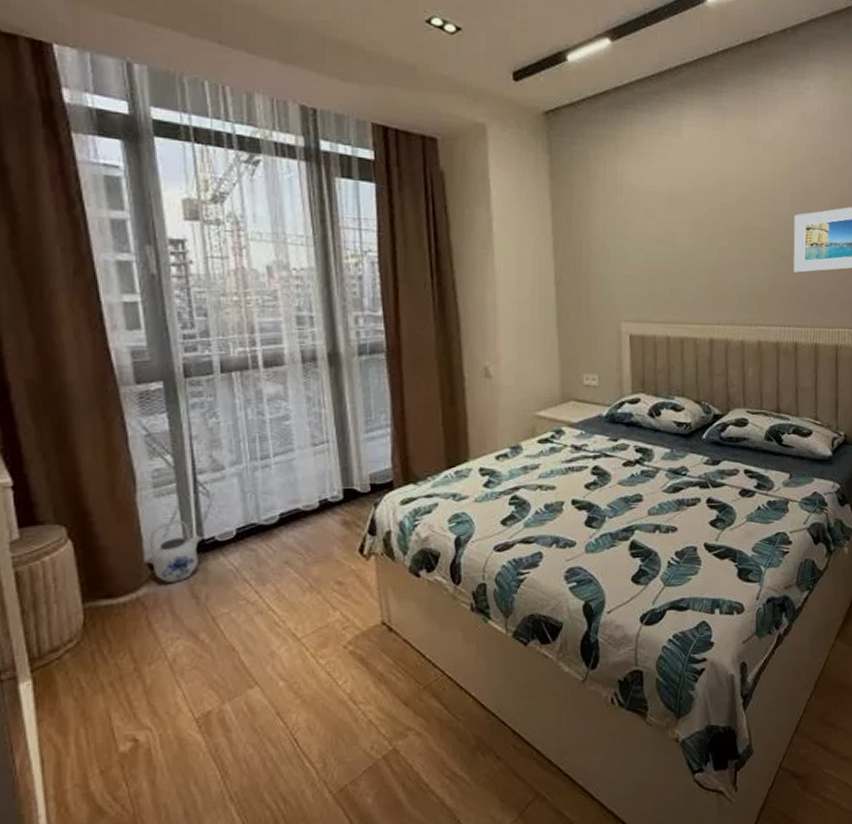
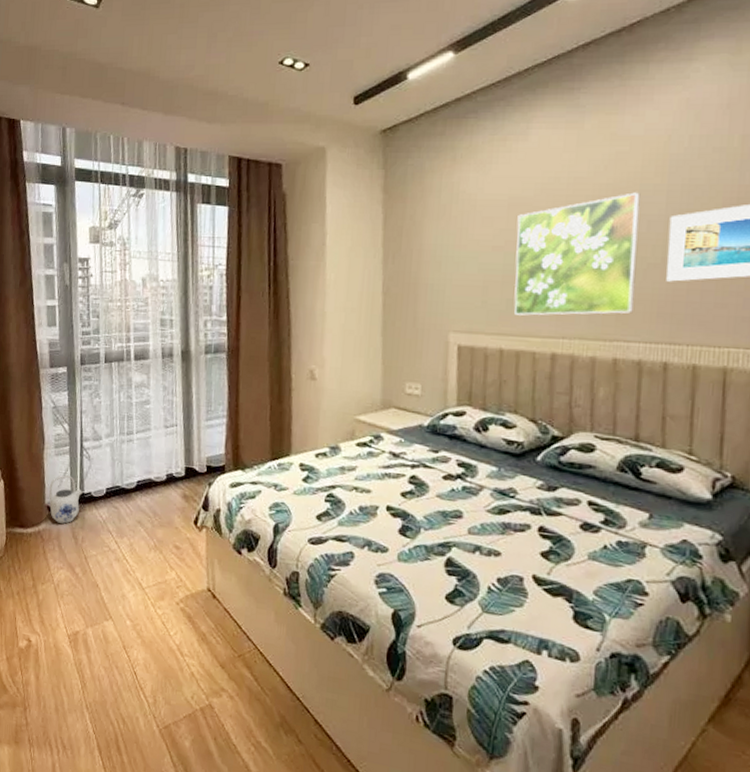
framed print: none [675,192,772,304] -> present [514,192,641,316]

